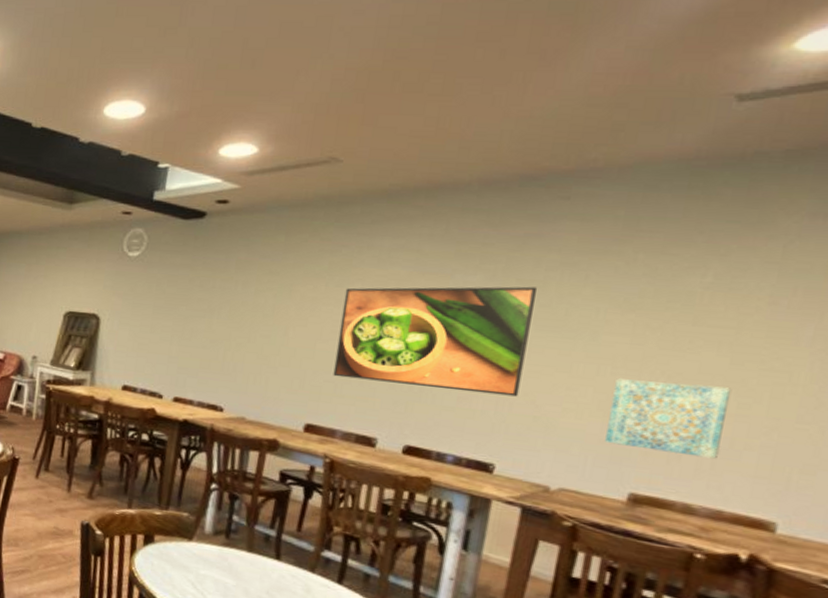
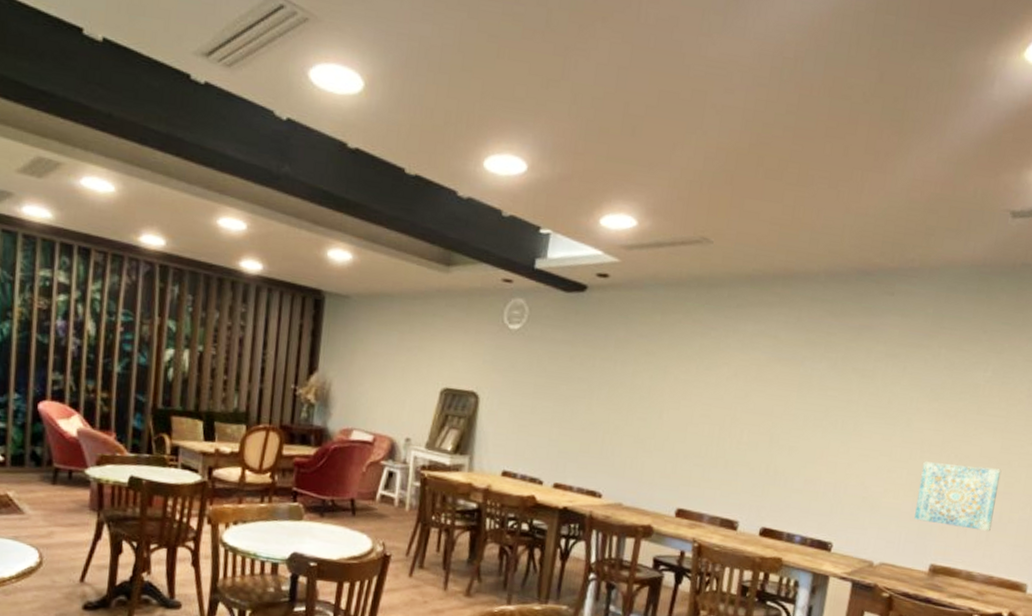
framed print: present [333,286,537,397] -> none [702,371,868,479]

